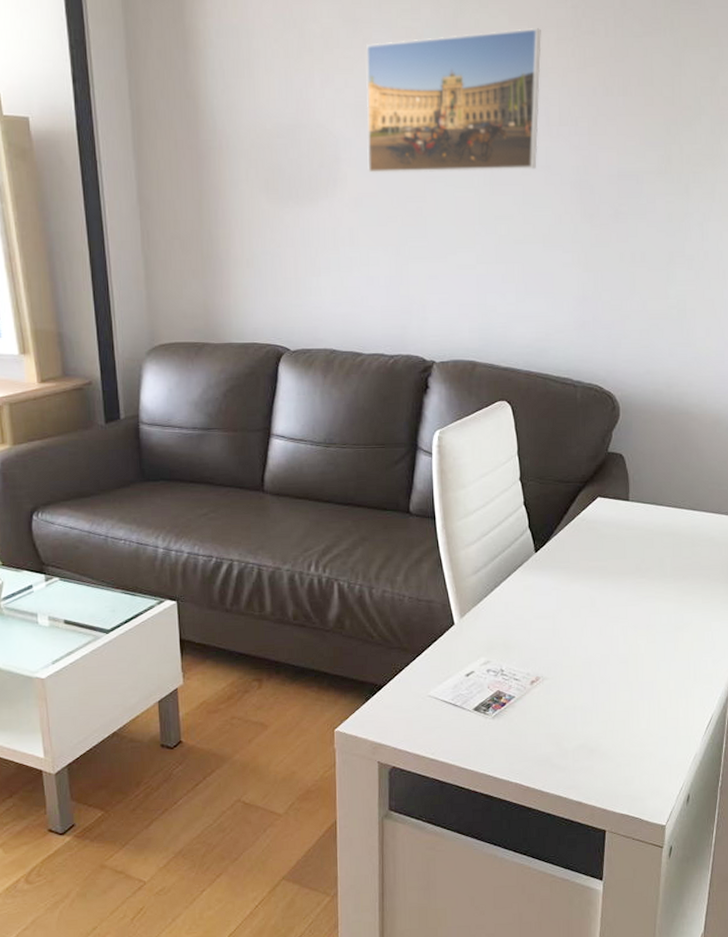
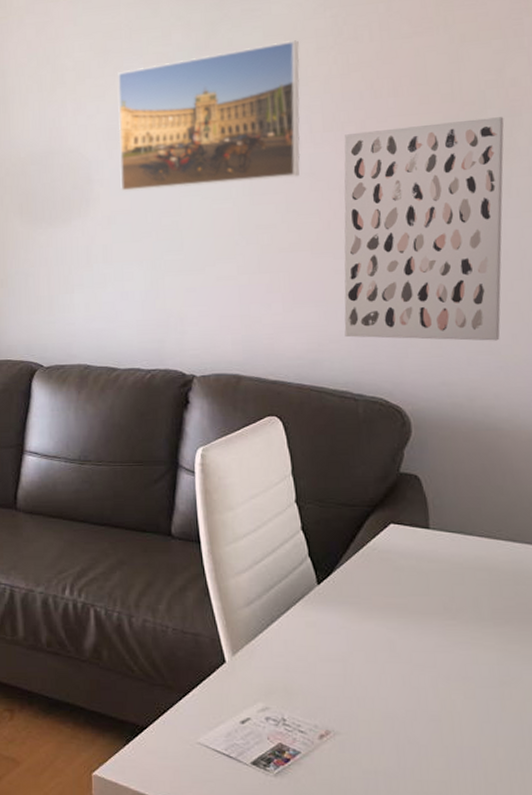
wall art: none [568,124,714,334] -> present [344,117,504,341]

